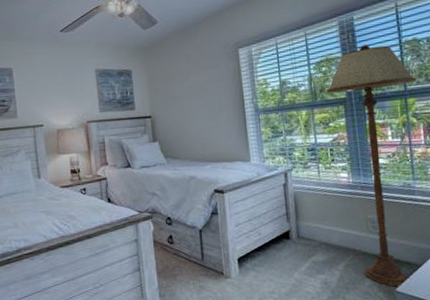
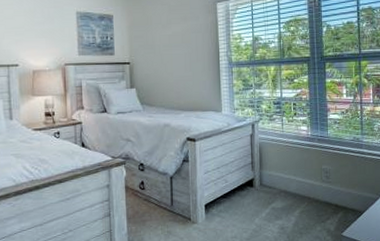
floor lamp: present [327,45,416,287] -> none [294,9,369,231]

